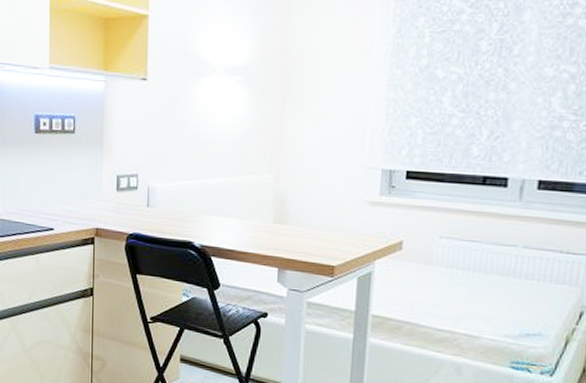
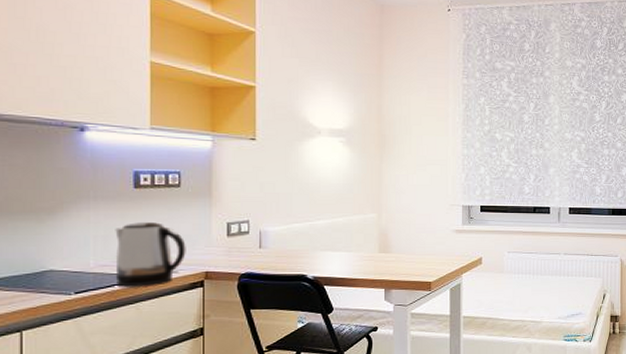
kettle: none [19,170,79,240] -> present [115,222,186,288]

